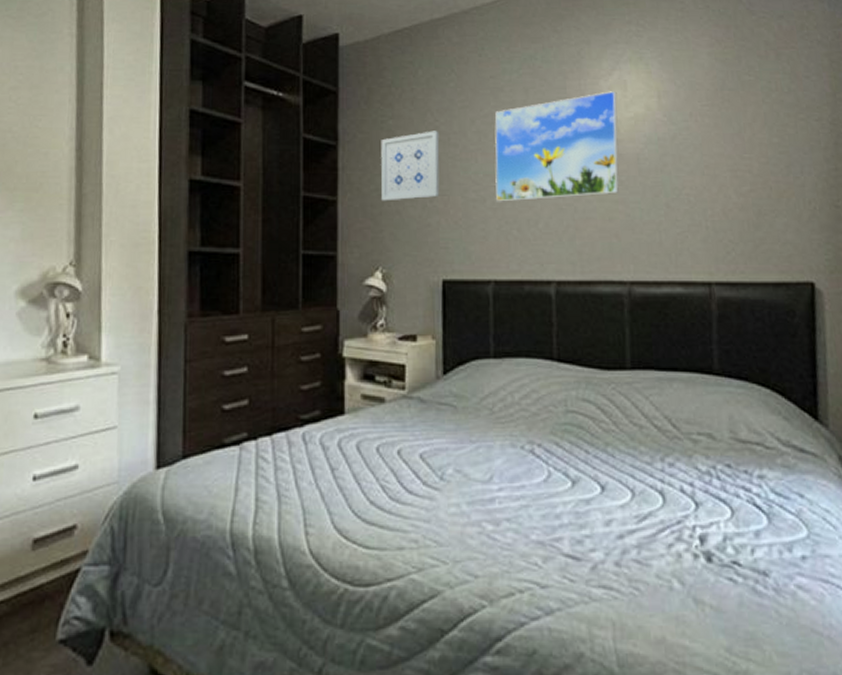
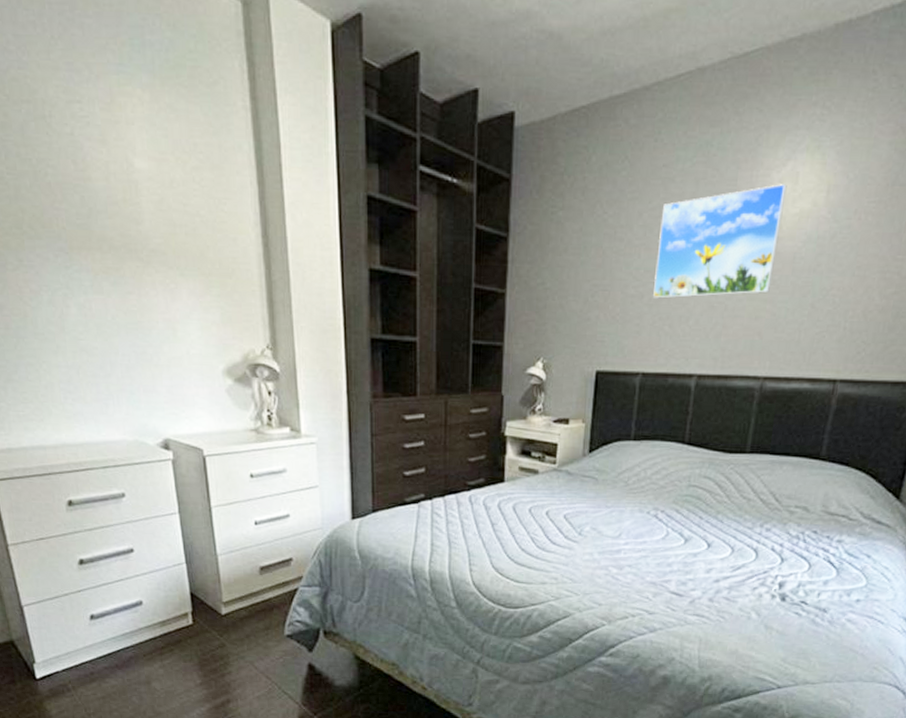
wall art: present [381,131,440,201] -> none [547,223,607,295]

